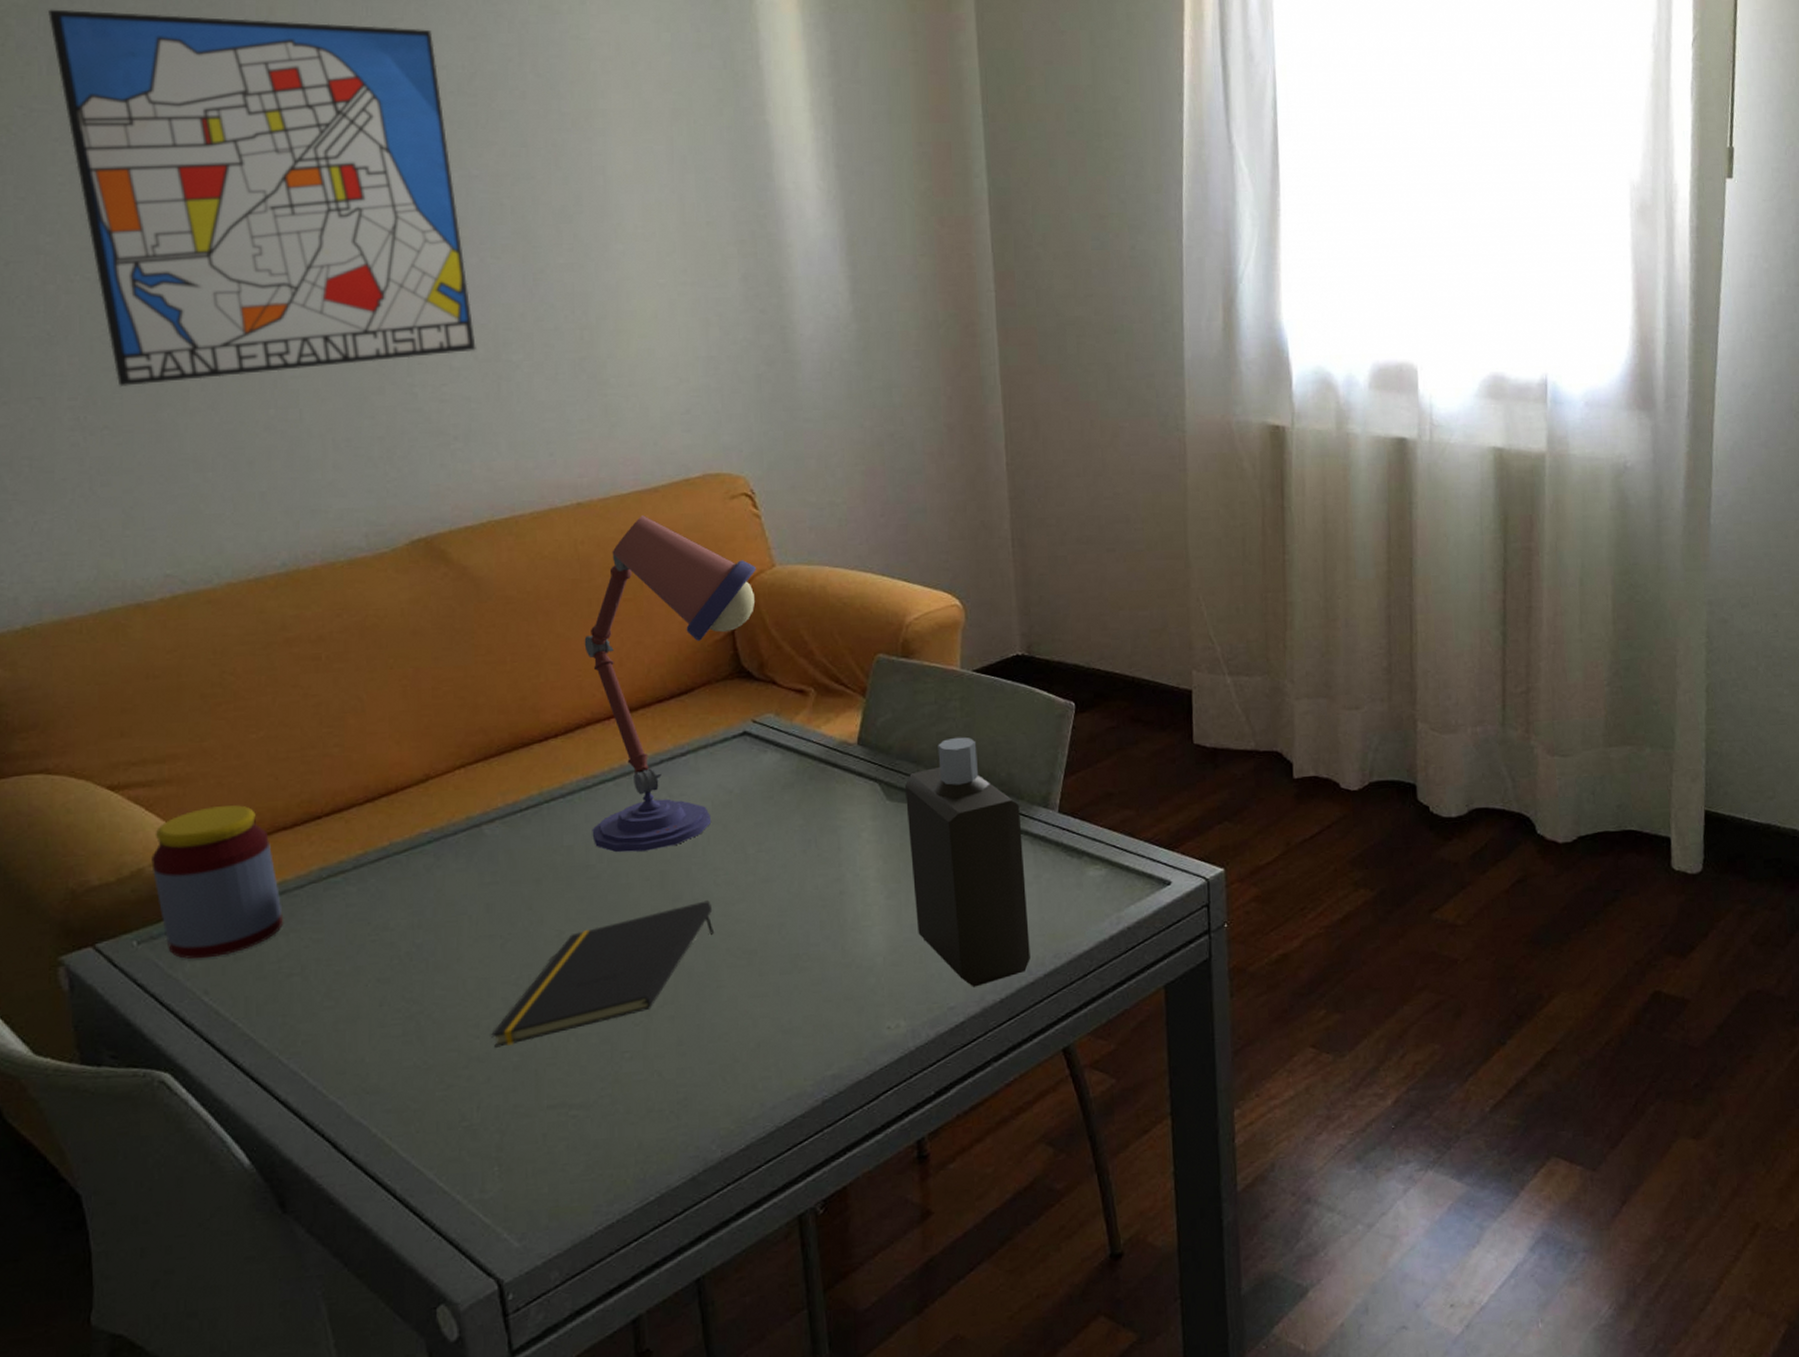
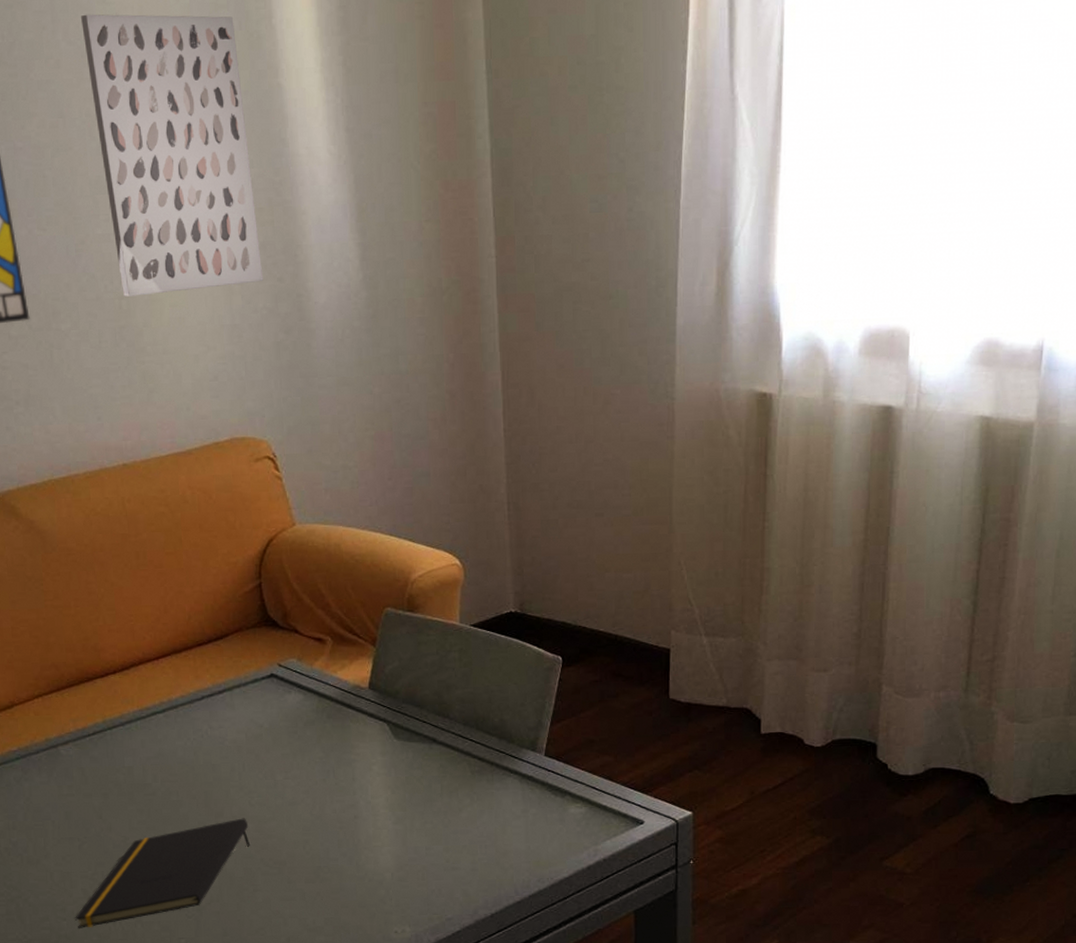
wall art: none [552,48,744,327] -> present [81,14,264,297]
desk lamp: present [584,515,756,853] -> none [134,476,279,774]
bottle: present [905,737,1030,987] -> none [410,685,517,903]

